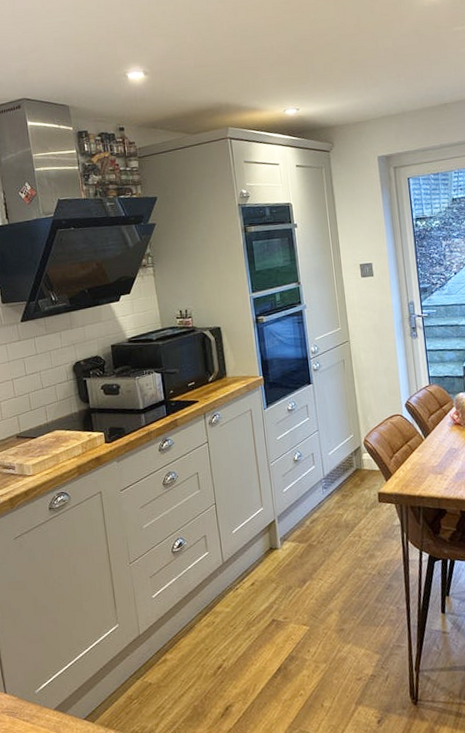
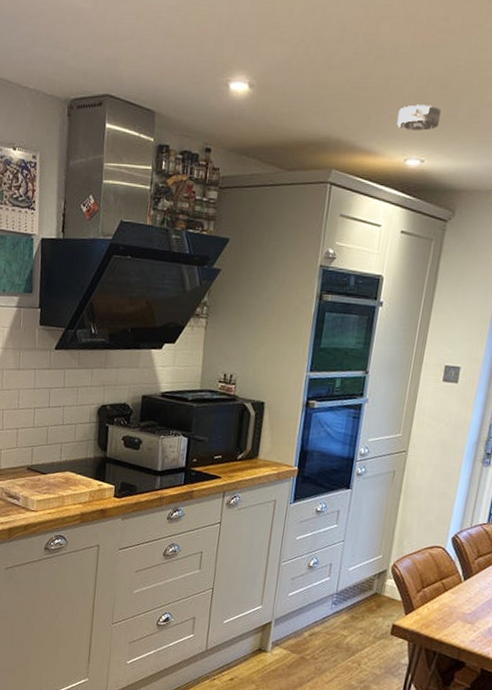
smoke detector: none [269,66,304,88] -> present [397,104,442,131]

